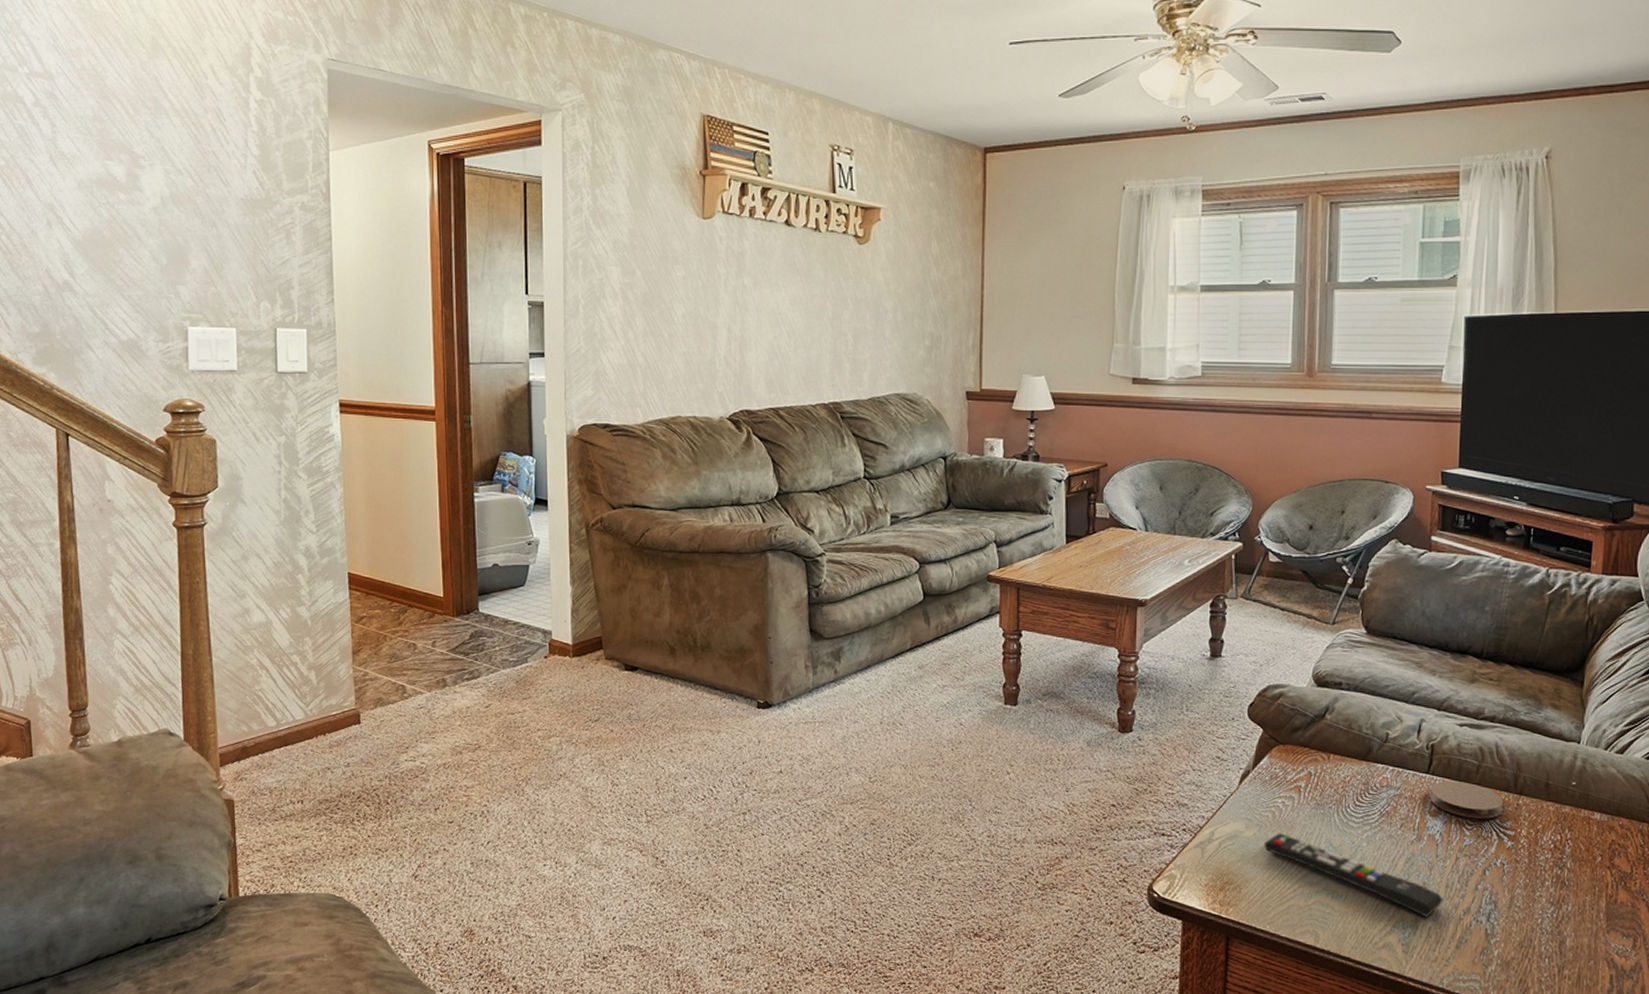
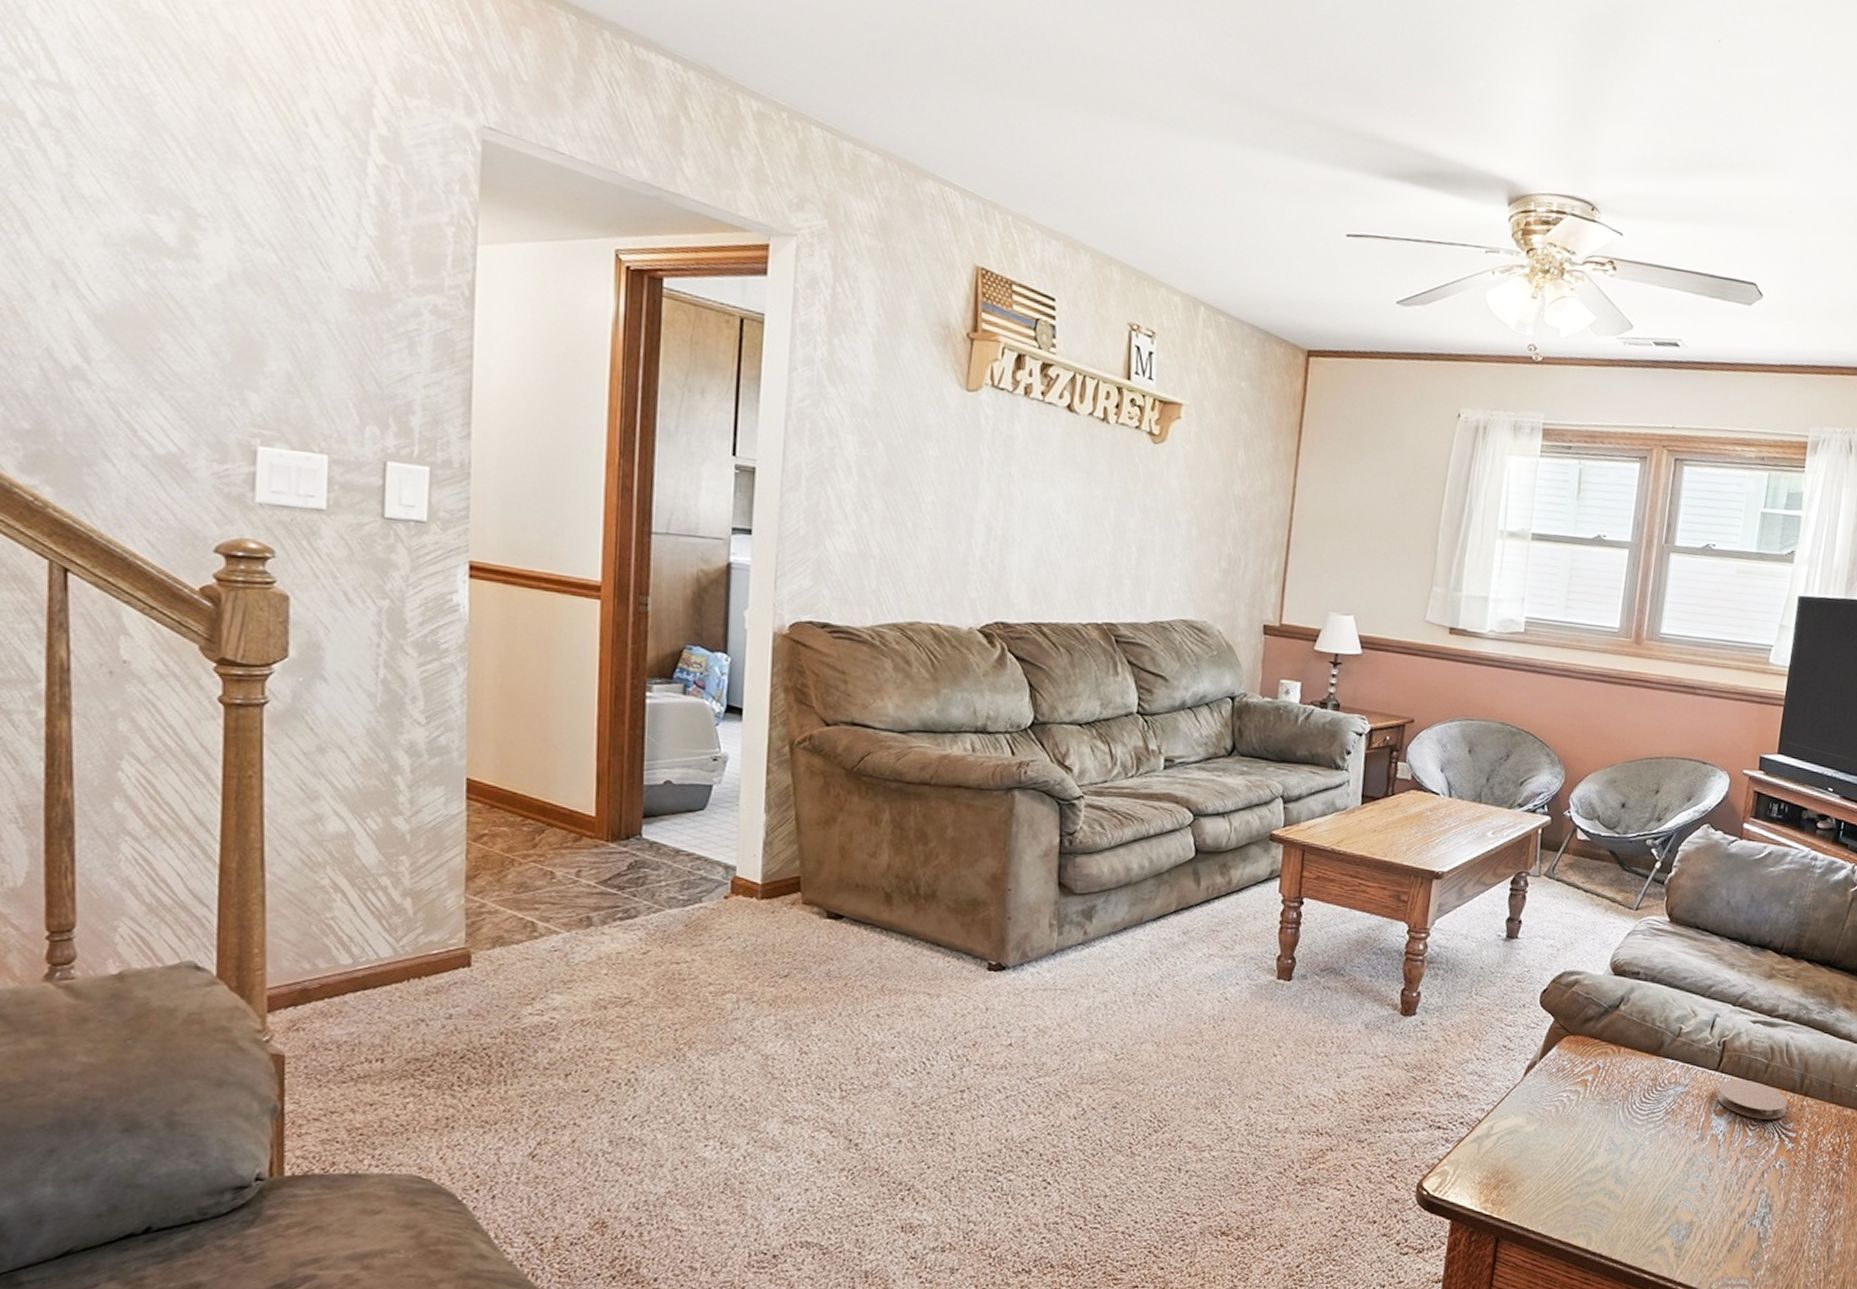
remote control: present [1264,833,1443,918] -> none [1544,1129,1720,1221]

